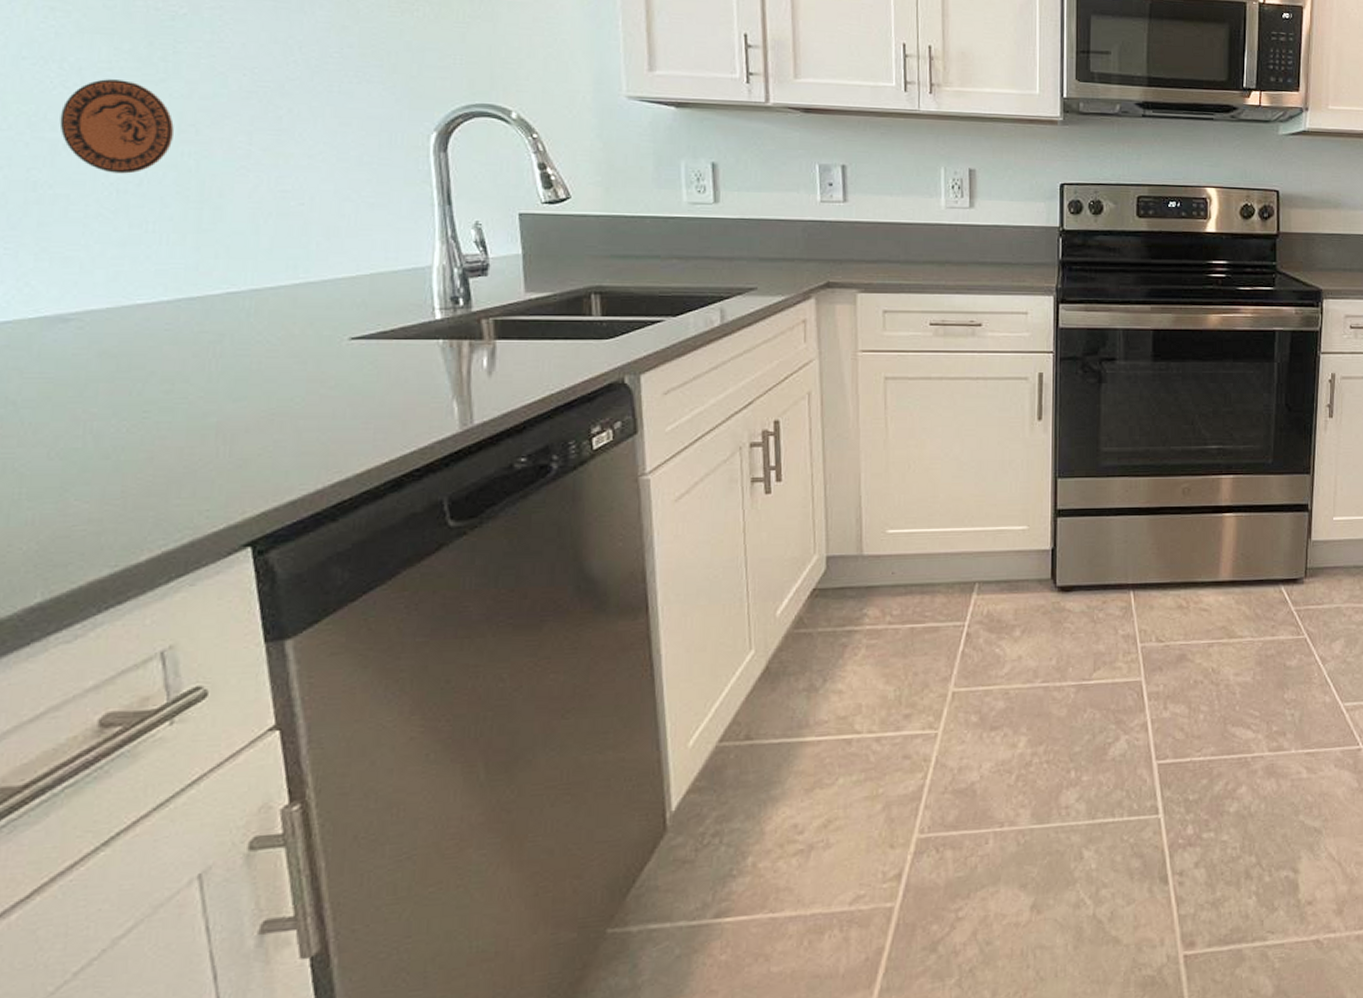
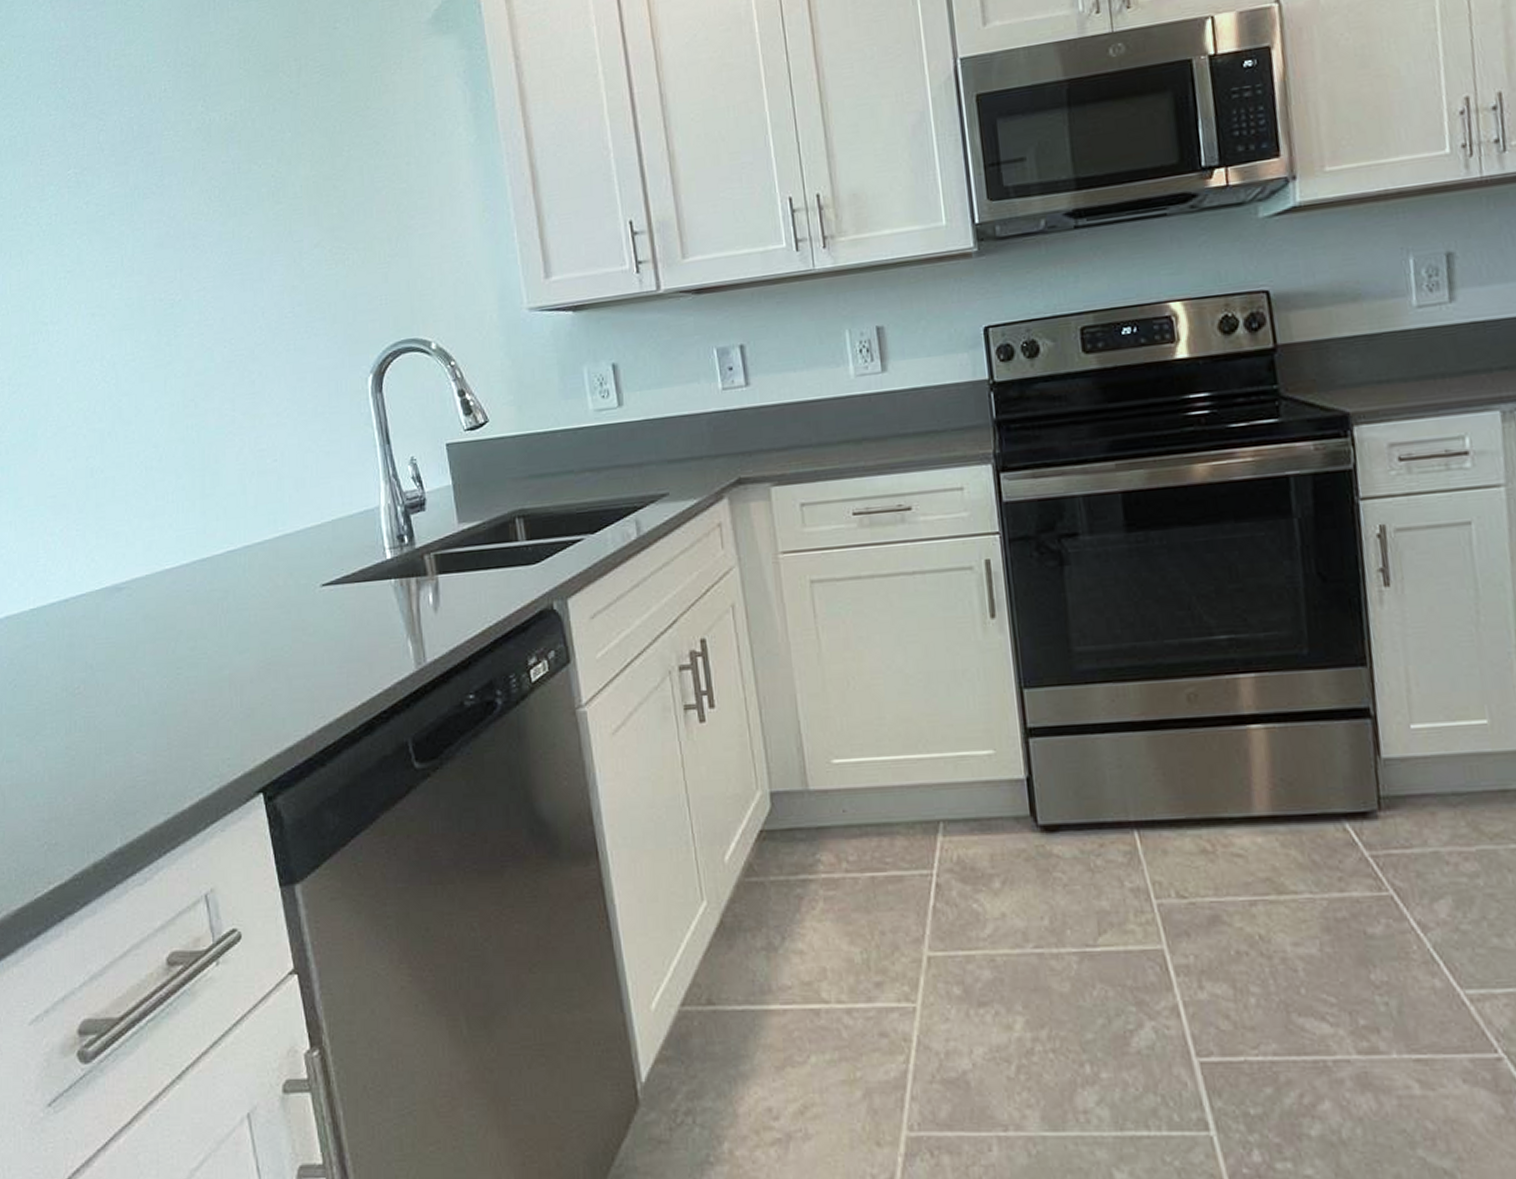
decorative plate: present [59,79,174,174] -> none [104,368,180,453]

